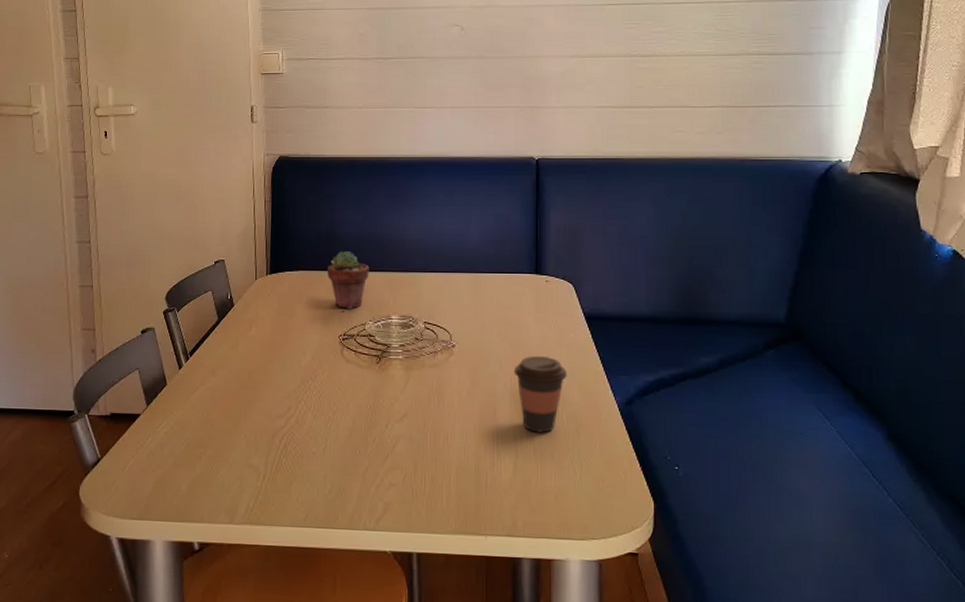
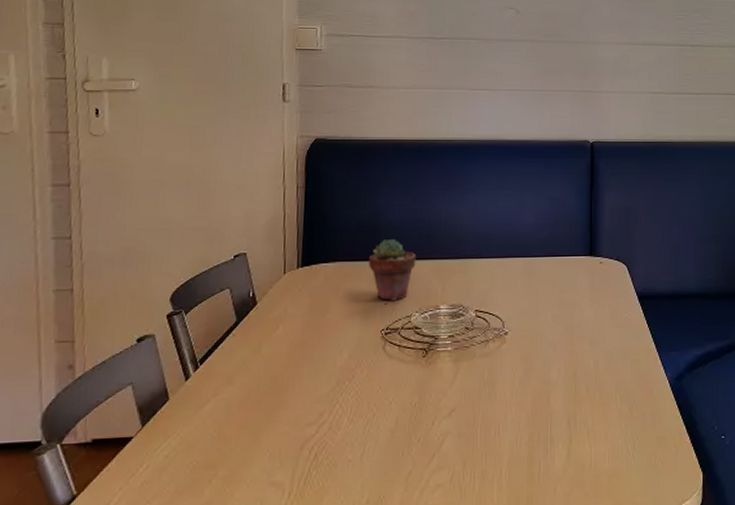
coffee cup: present [513,355,567,433] -> none [567,337,620,416]

